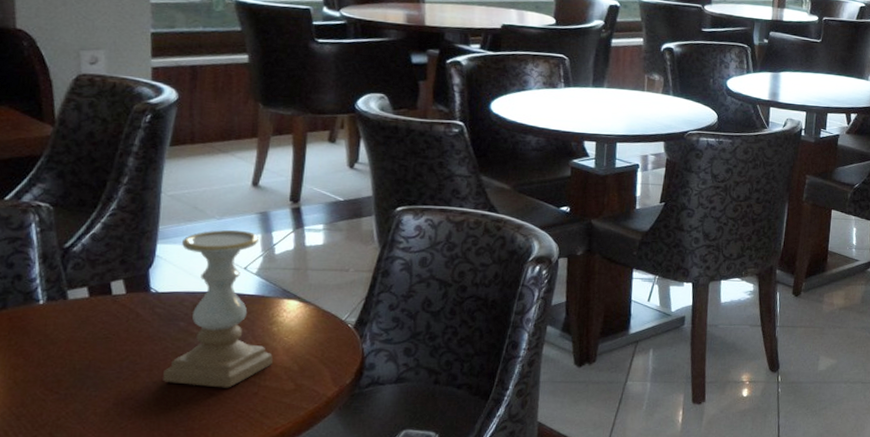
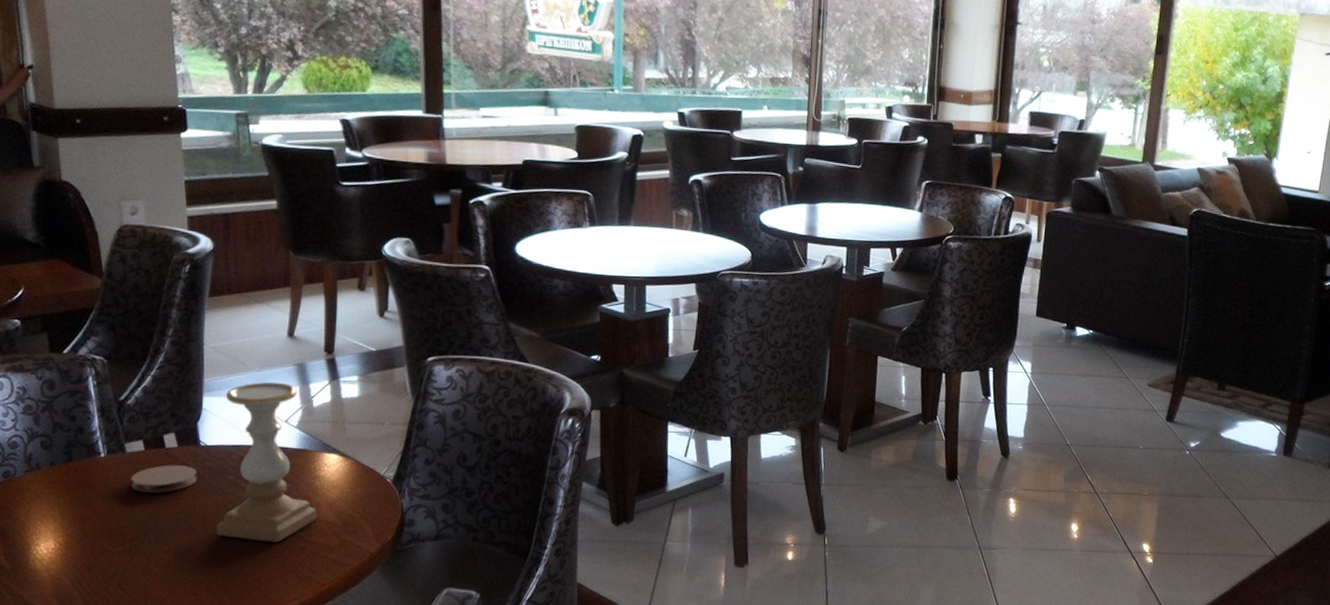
coaster: none [71,312,145,340] -> present [131,465,197,493]

